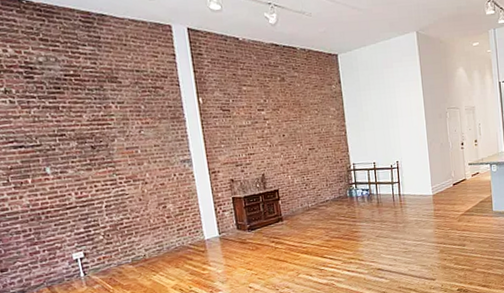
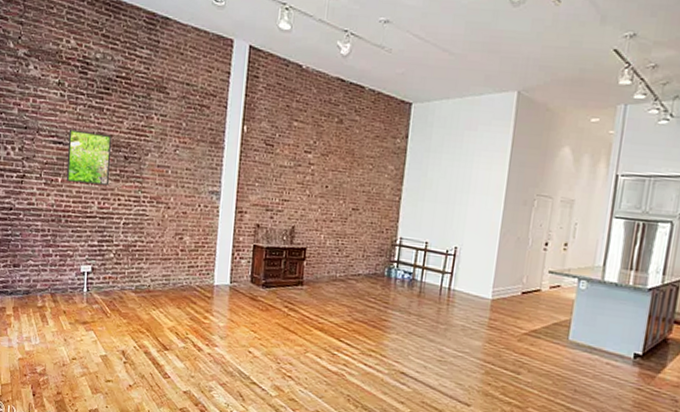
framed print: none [27,130,81,182] -> present [66,129,111,185]

